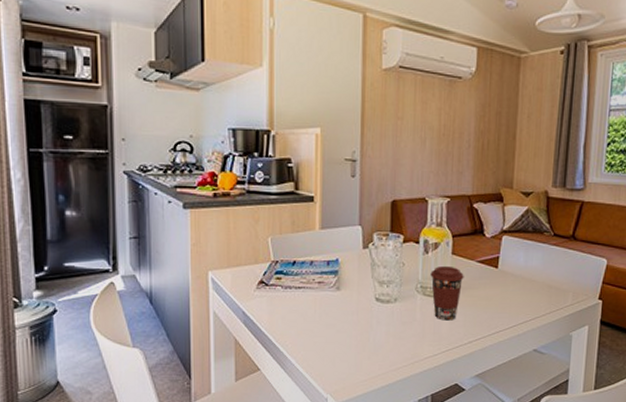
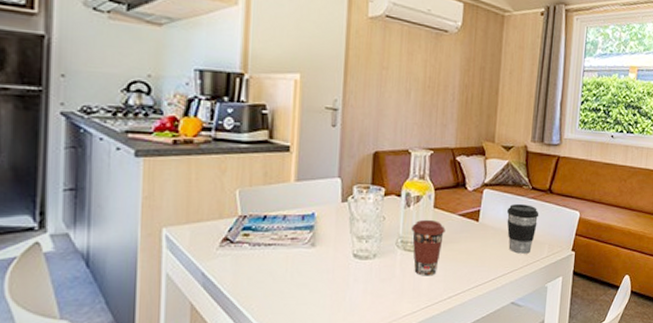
coffee cup: none [527,250,562,301] -> present [506,203,539,254]

